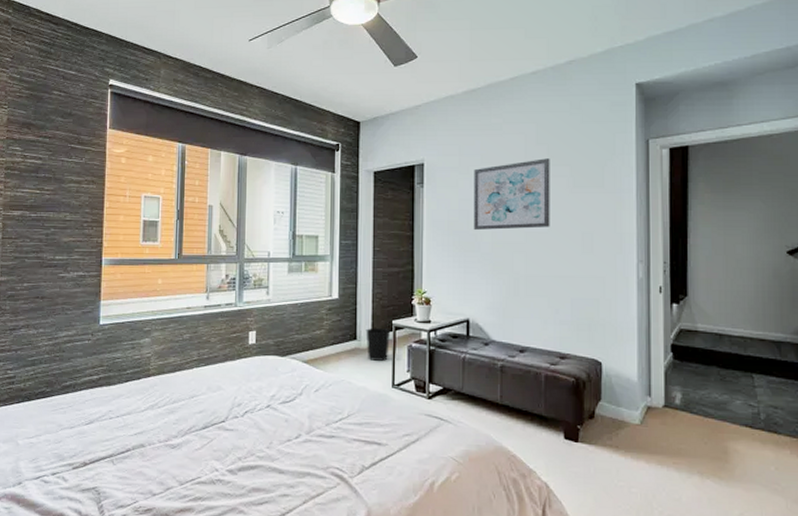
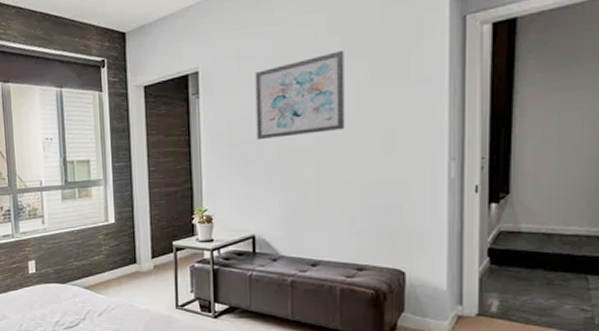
wastebasket: present [366,328,391,361] -> none [145,250,172,283]

